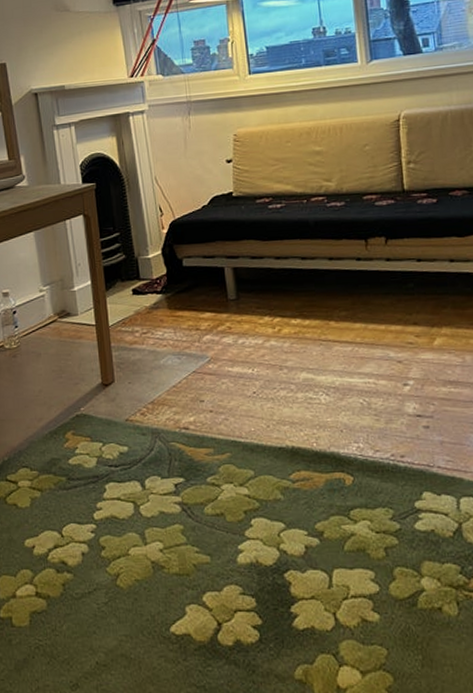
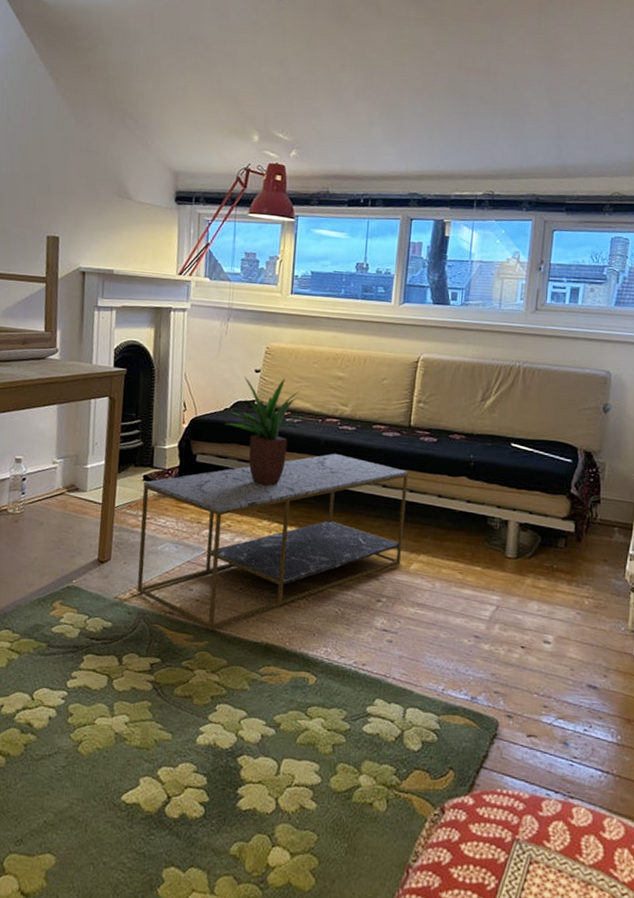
coffee table: none [134,233,422,441] -> present [137,453,408,630]
potted plant: none [205,163,296,280] -> present [224,377,312,486]

